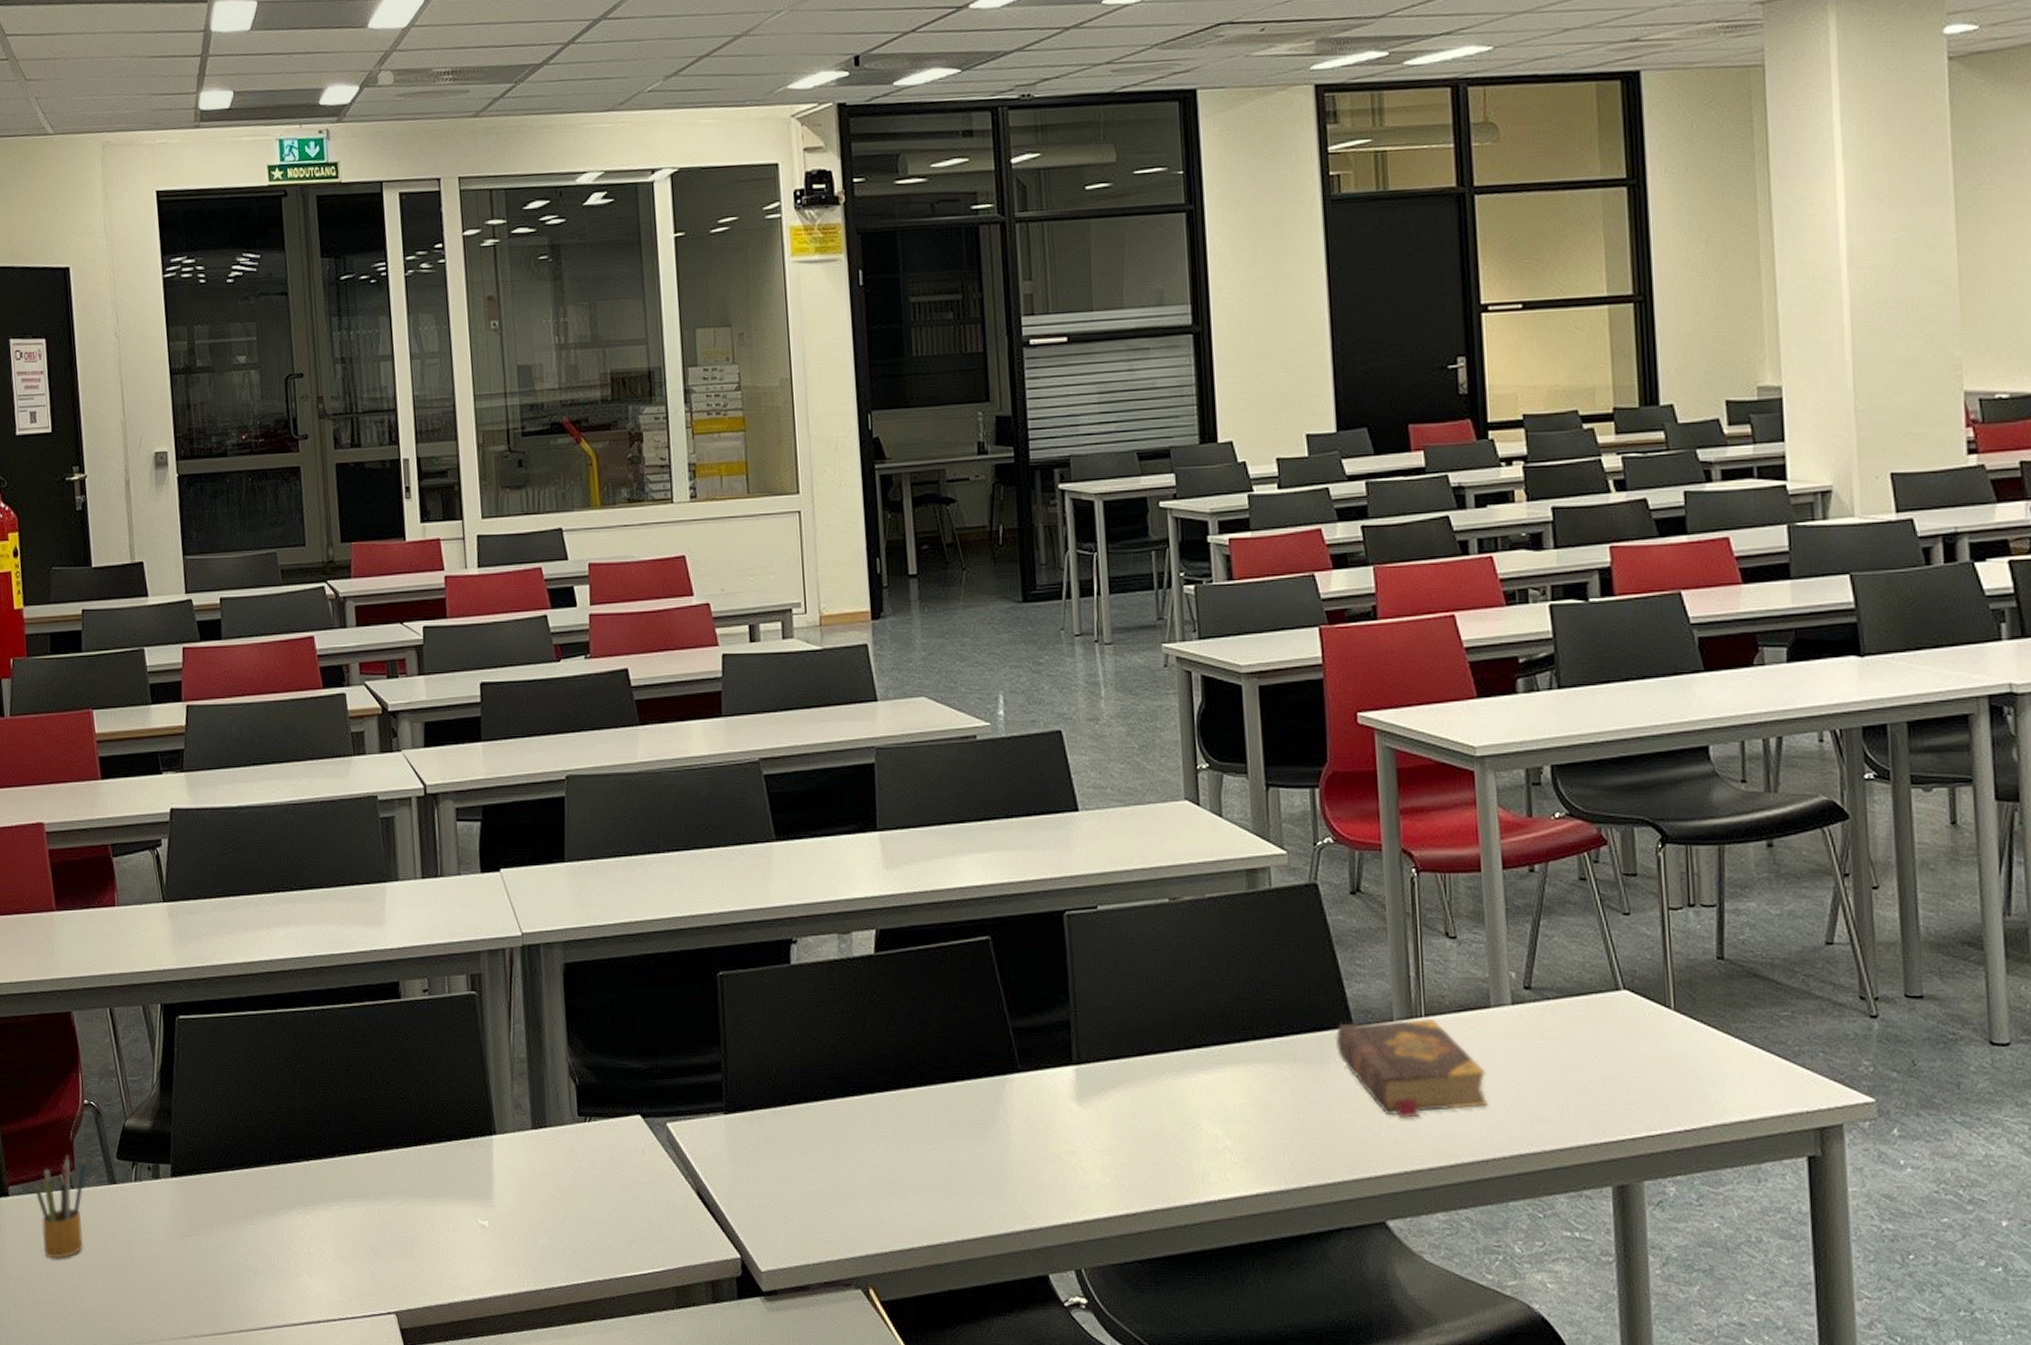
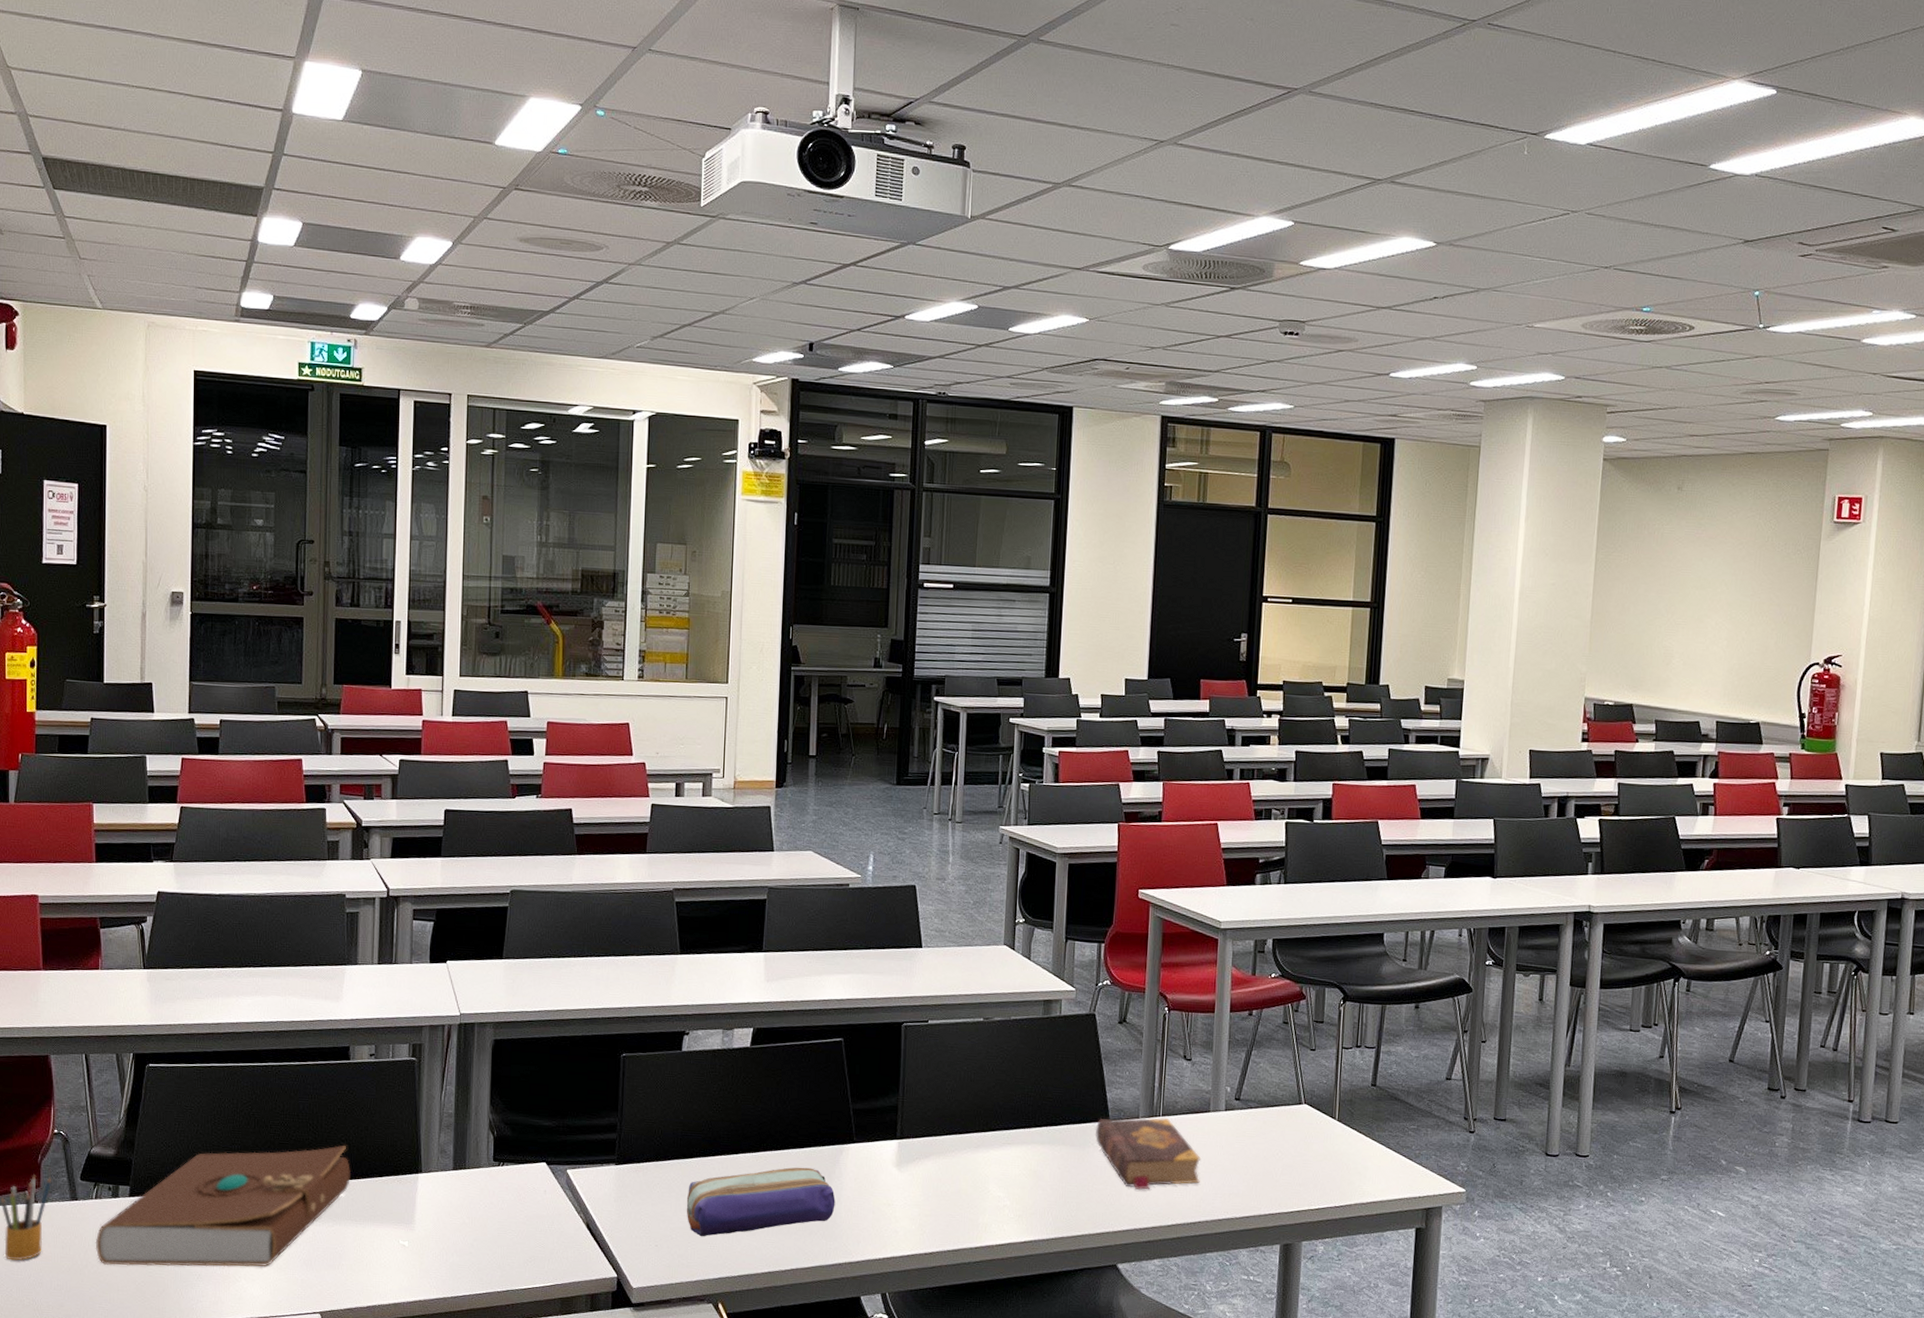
book: none [139,1103,415,1262] -> present [95,1145,351,1267]
pencil case: none [815,1107,1003,1203] -> present [686,1167,836,1237]

